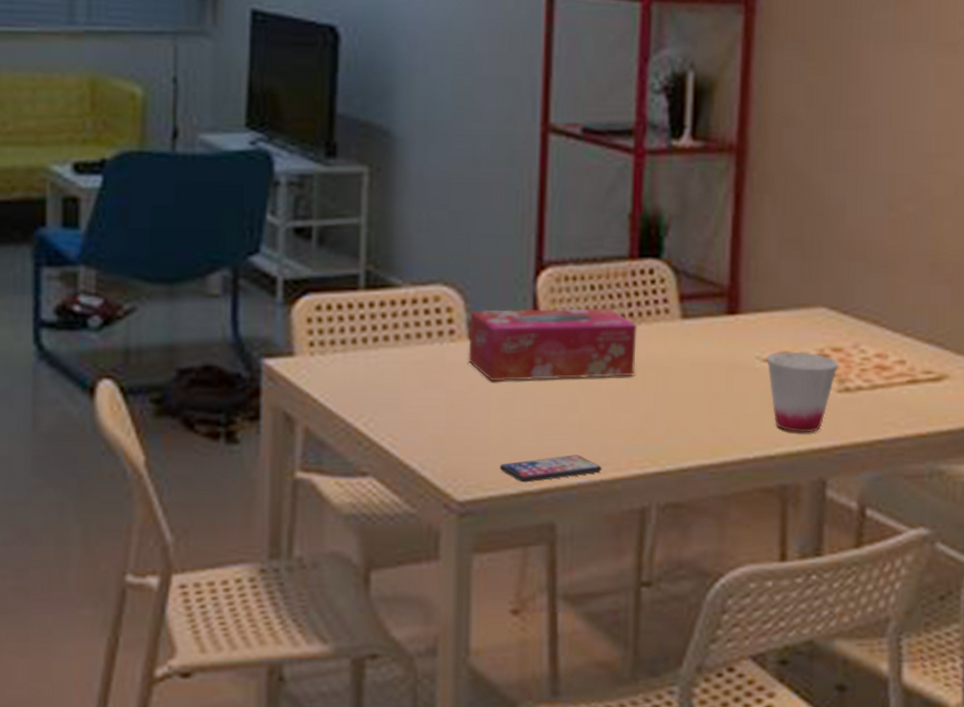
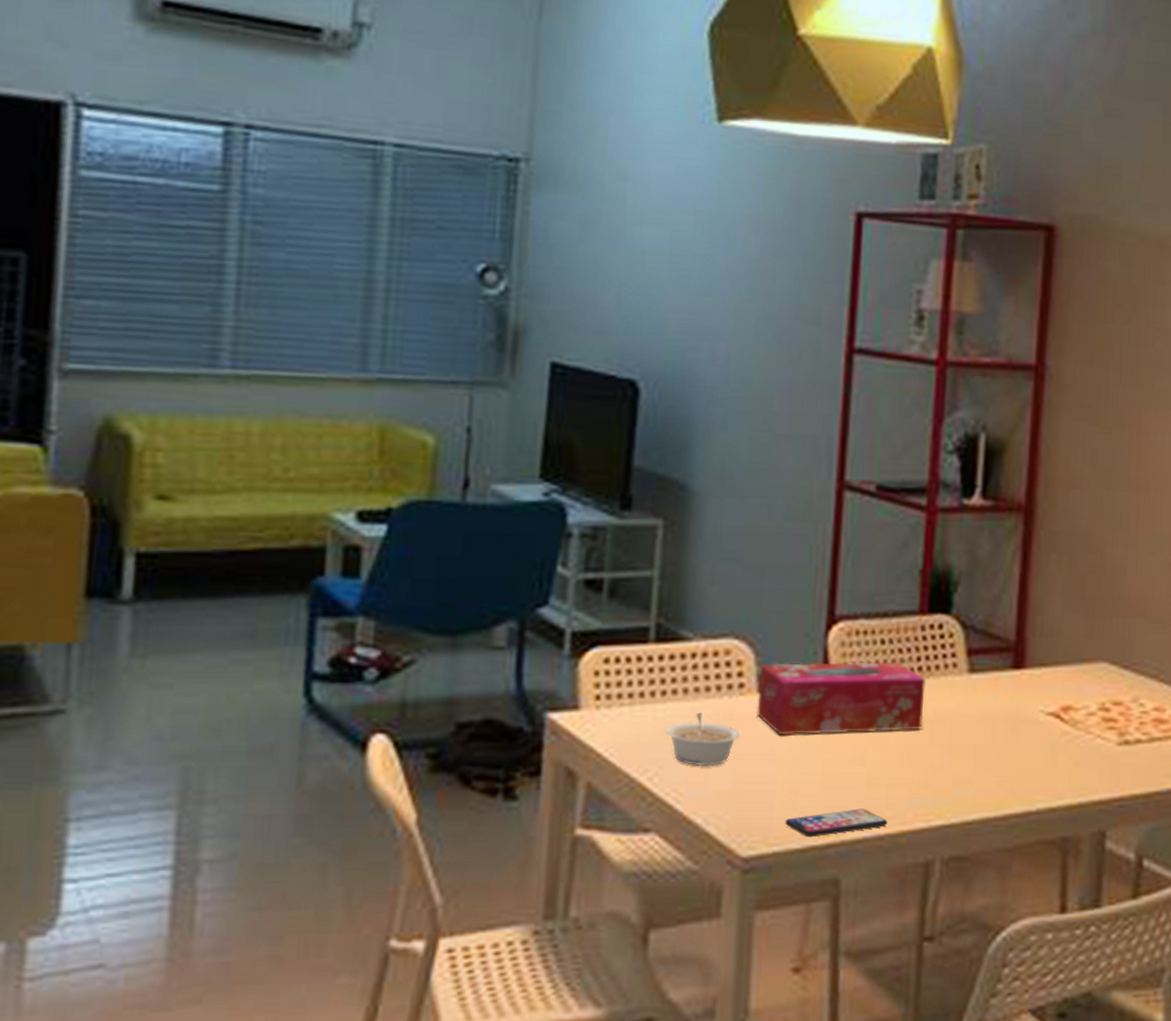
legume: none [379,359,452,412] -> present [666,712,740,767]
cup: present [767,351,838,433] -> none [1050,705,1118,786]

